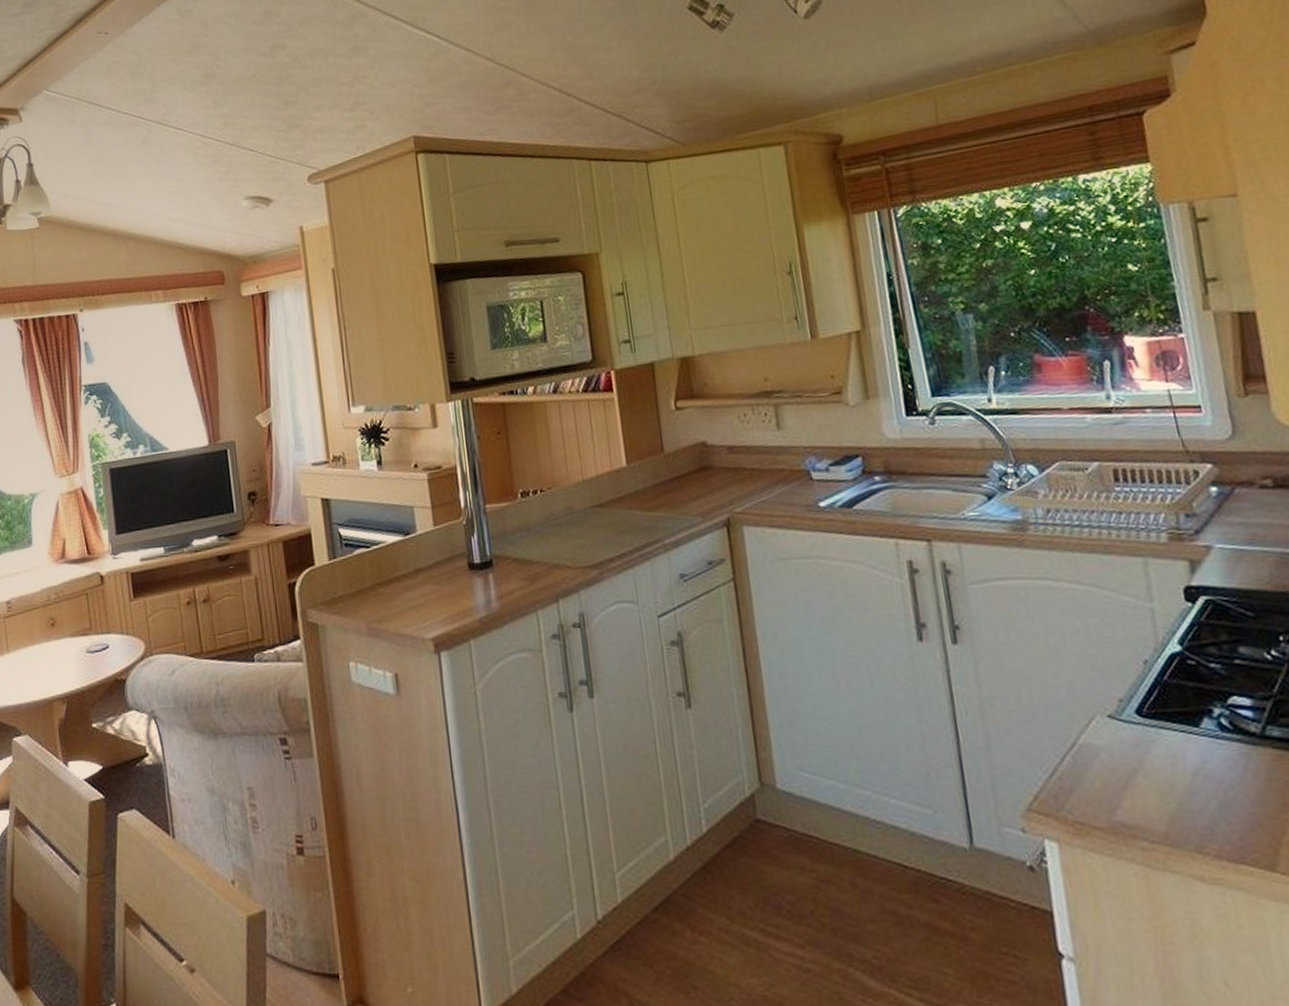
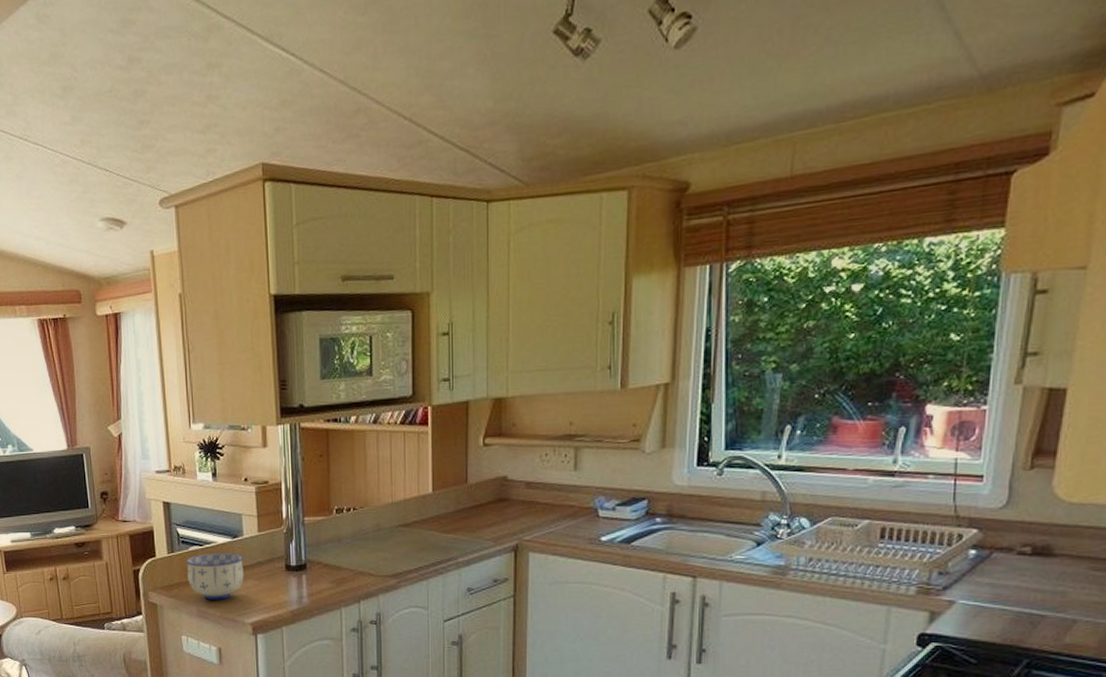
bowl: none [350,553,420,614] -> present [186,552,244,600]

